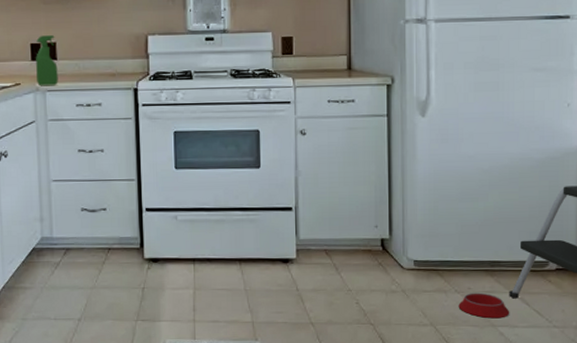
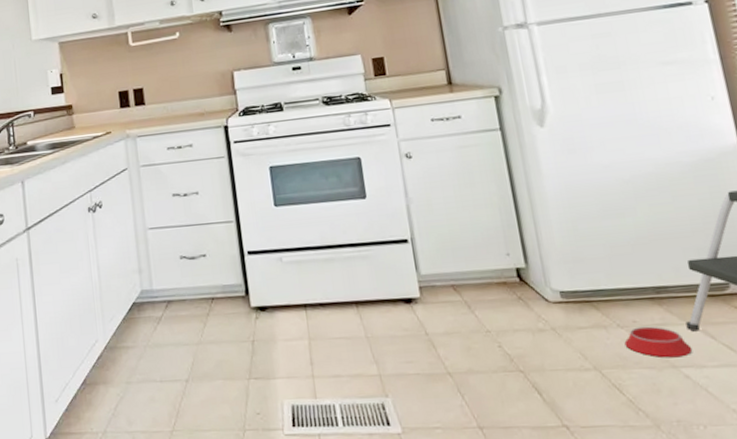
spray bottle: present [36,35,58,87] -> none [124,81,148,133]

